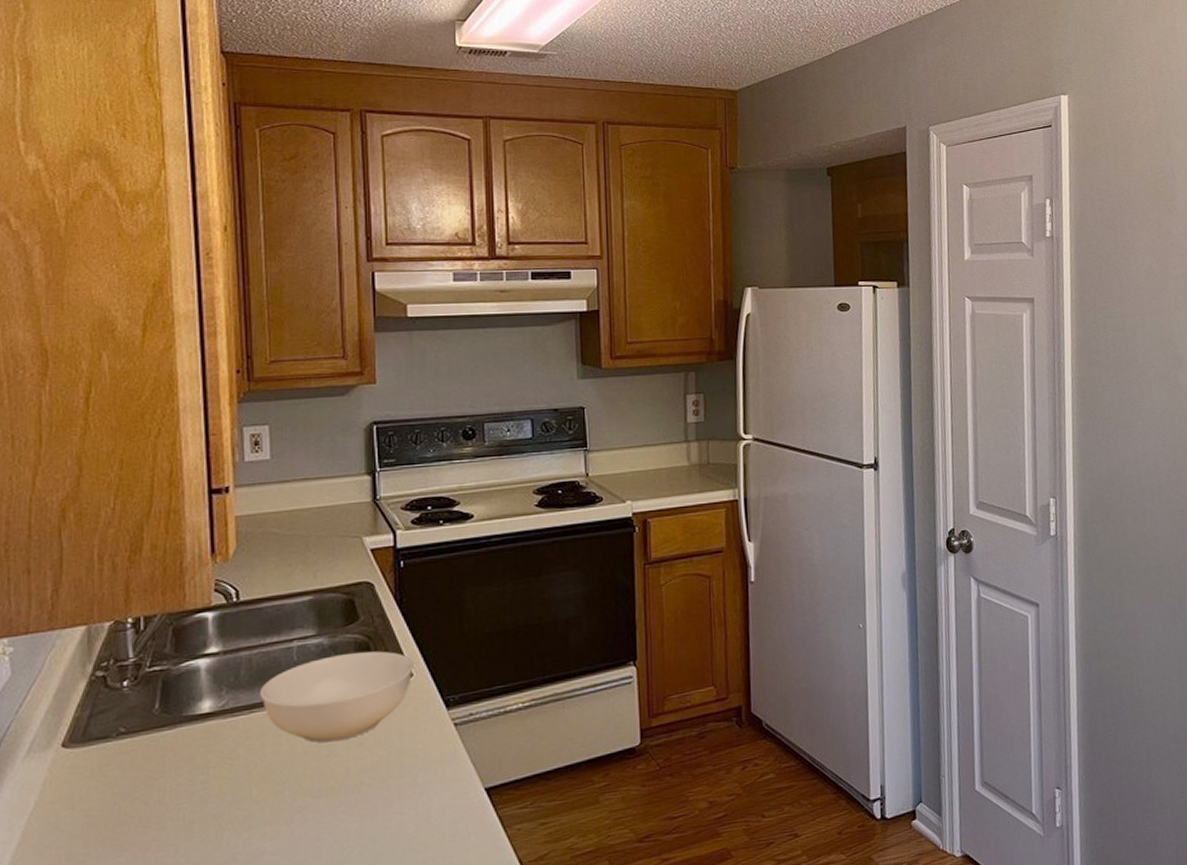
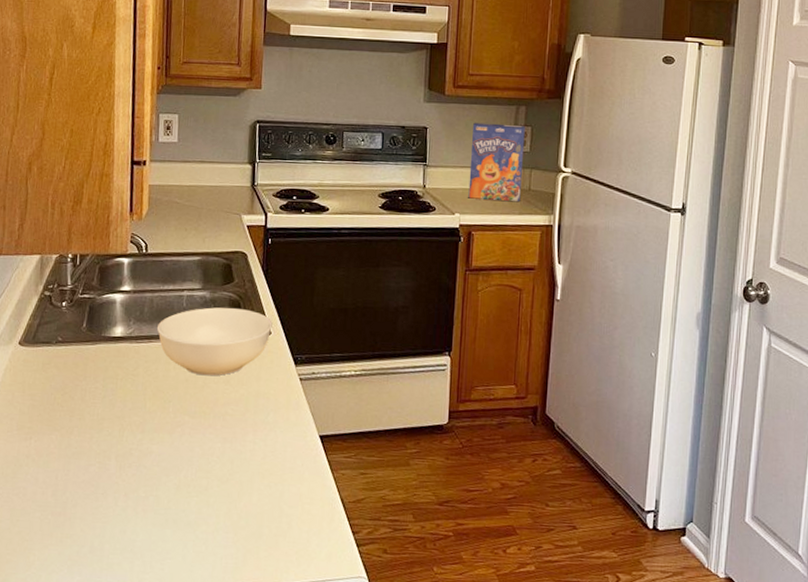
cereal box: none [637,394,699,482] -> present [468,122,525,202]

